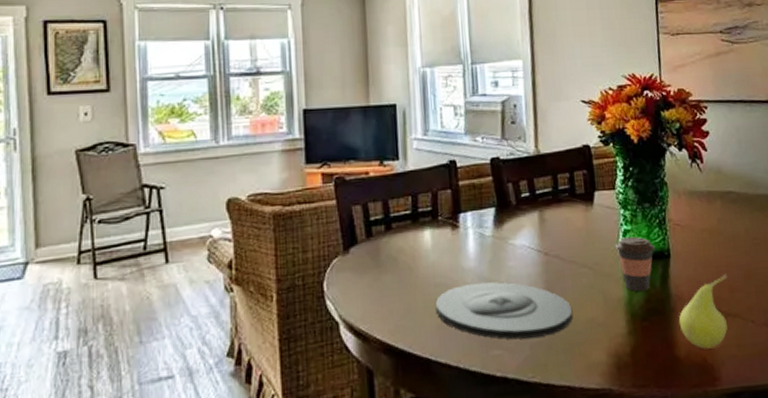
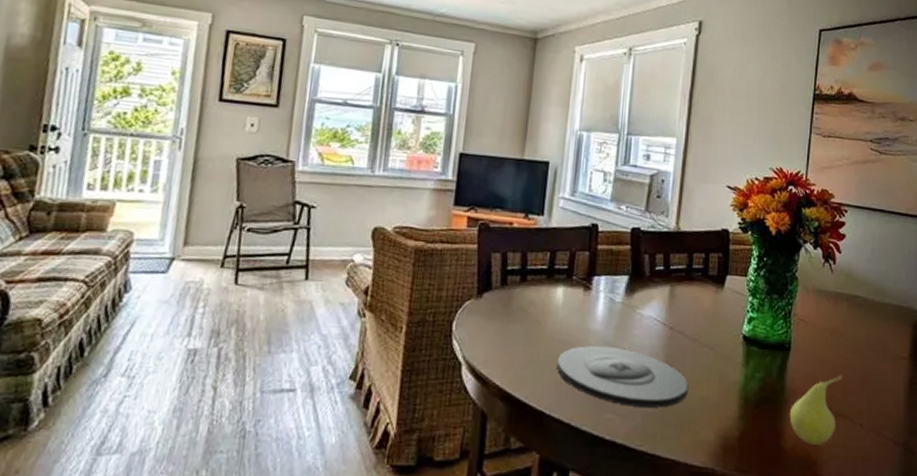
coffee cup: present [615,236,655,292] -> none [738,324,777,380]

